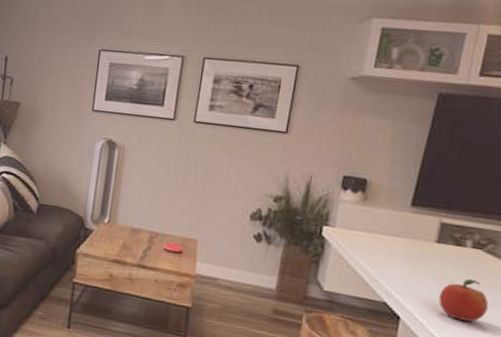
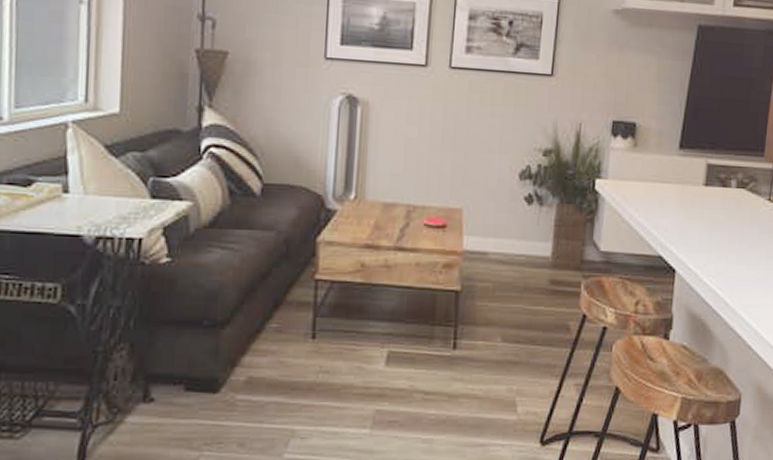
fruit: present [438,278,489,322] -> none [710,220,754,265]

